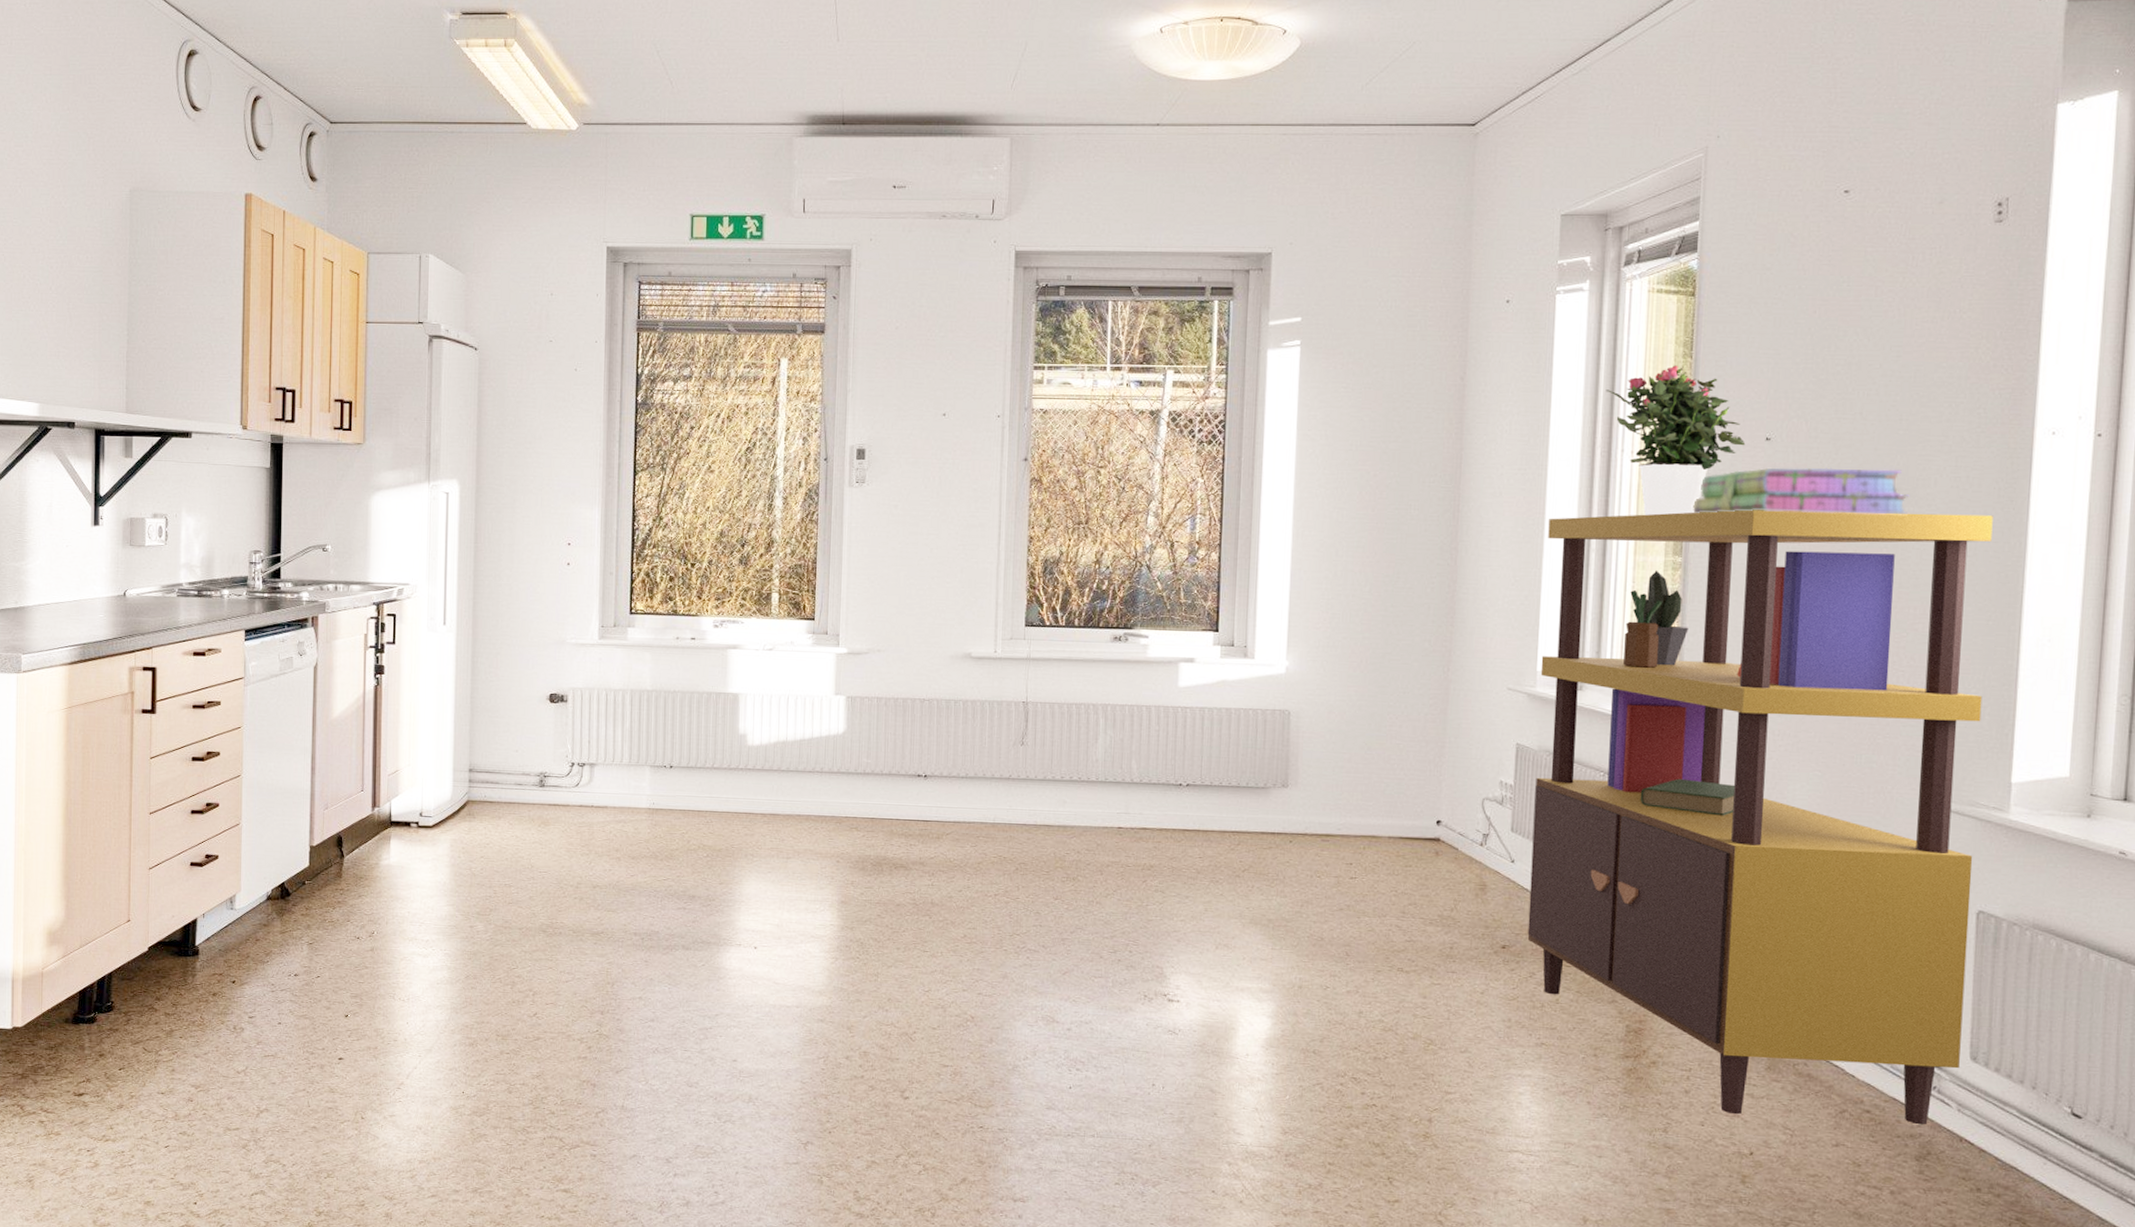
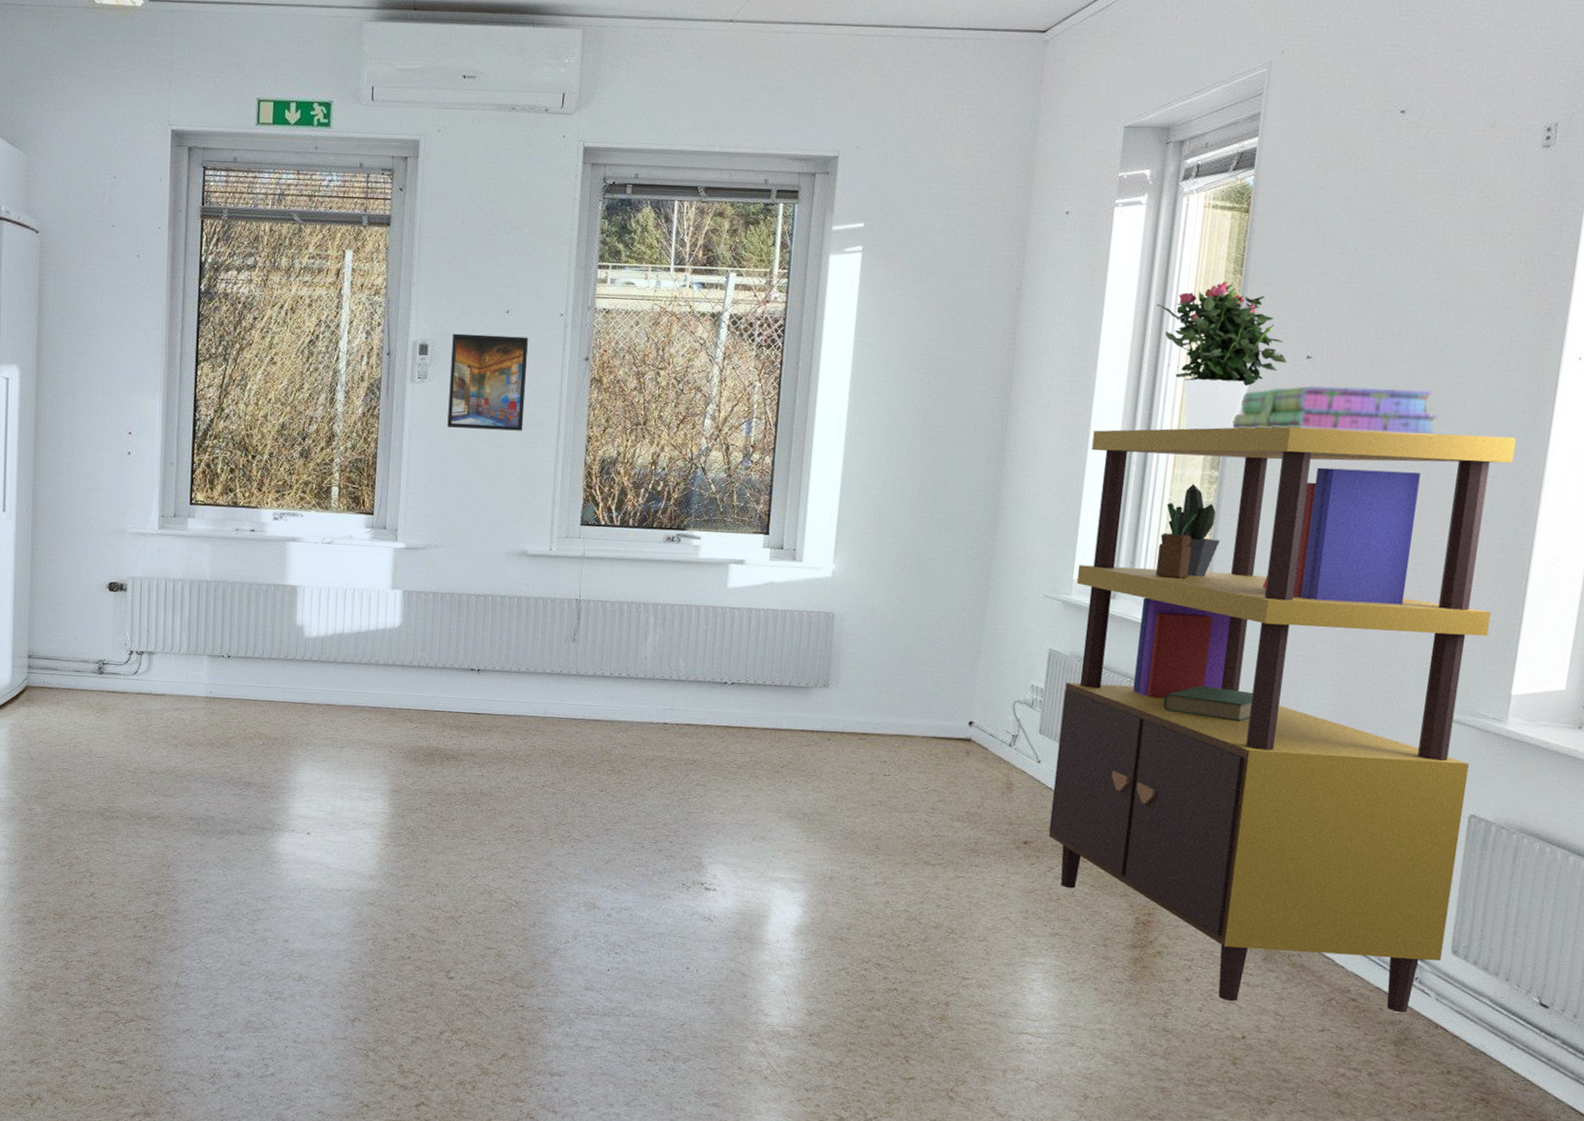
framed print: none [887,437,967,533] -> present [447,333,529,431]

